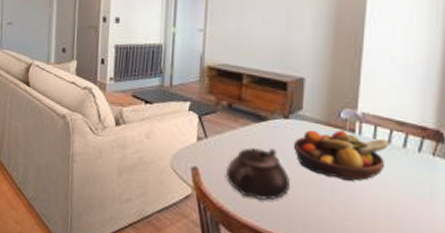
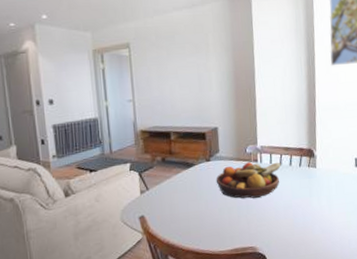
teapot: present [225,148,290,201] -> none [167,187,217,229]

